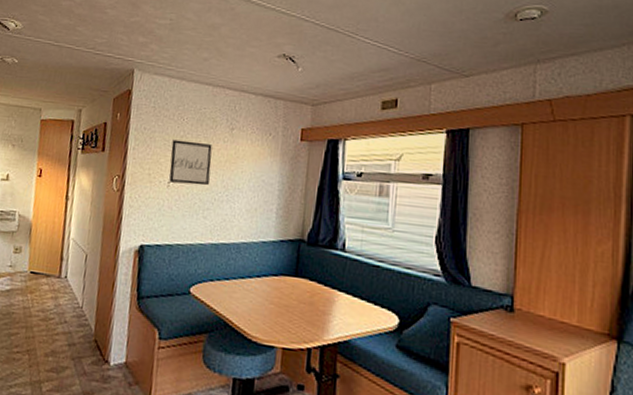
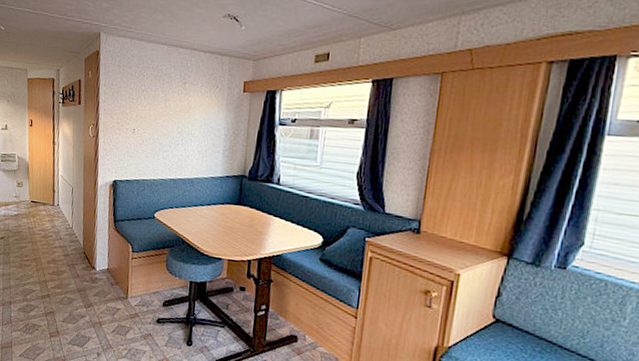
wall art: present [169,139,213,186] -> none [134,93,169,132]

